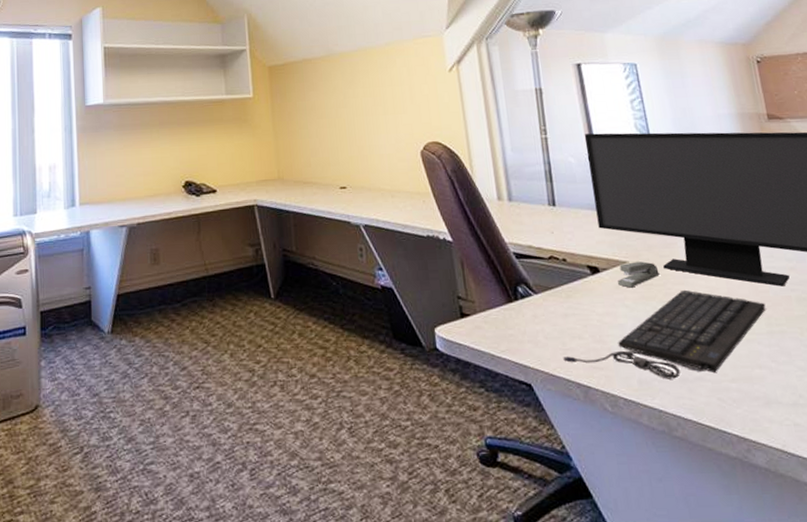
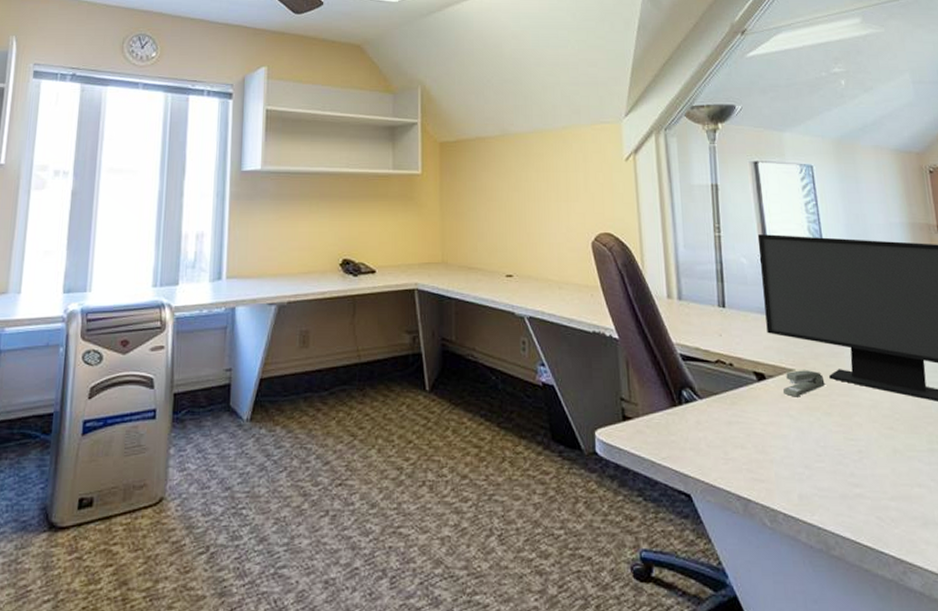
keyboard: present [563,289,766,379] -> none [724,401,928,495]

